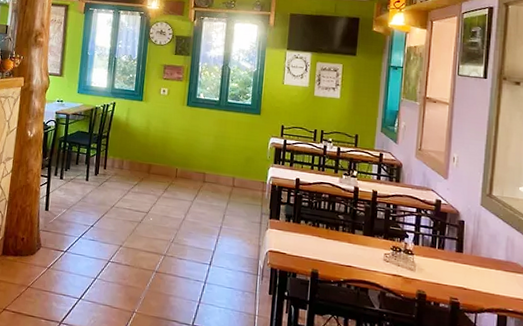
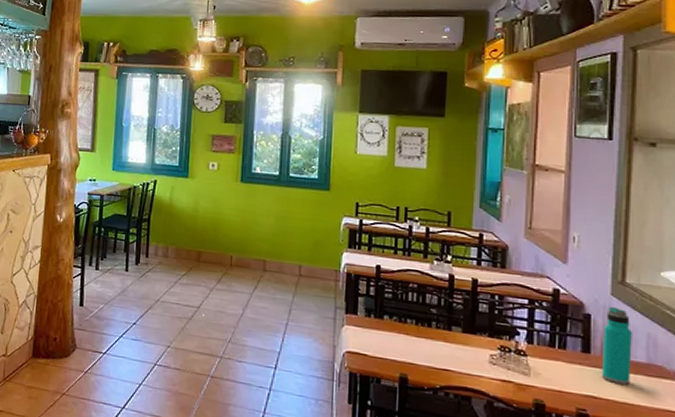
water bottle: none [470,214,495,278] -> present [601,306,632,385]

